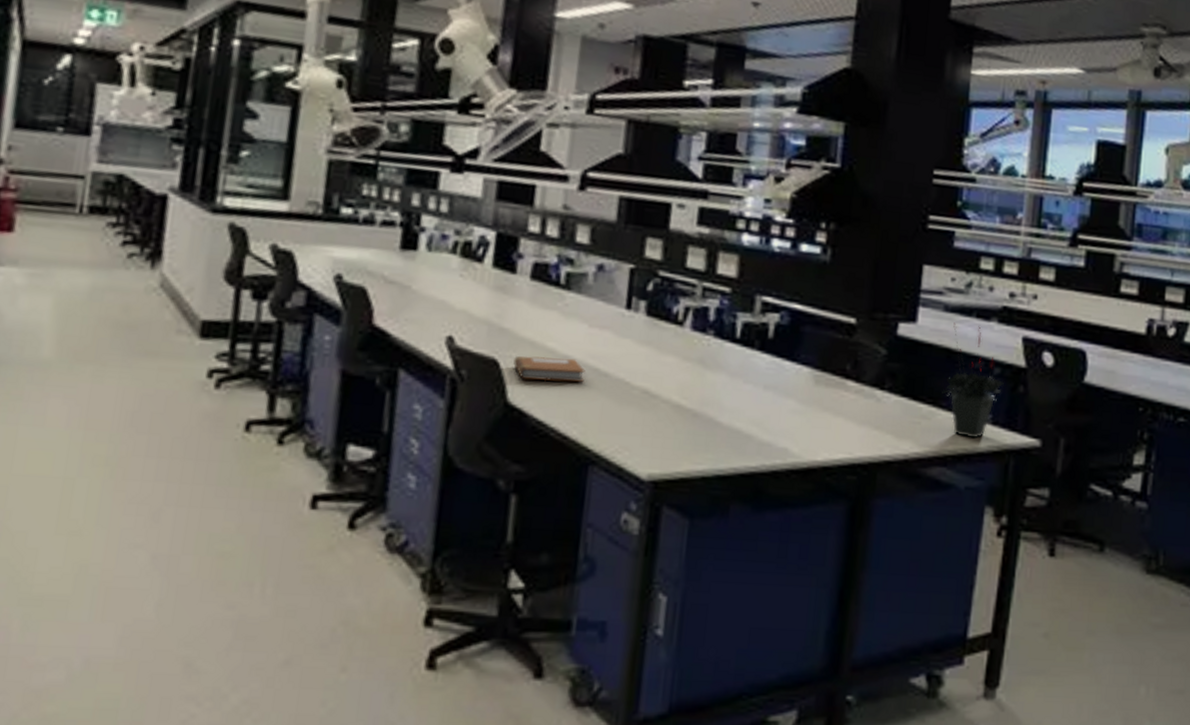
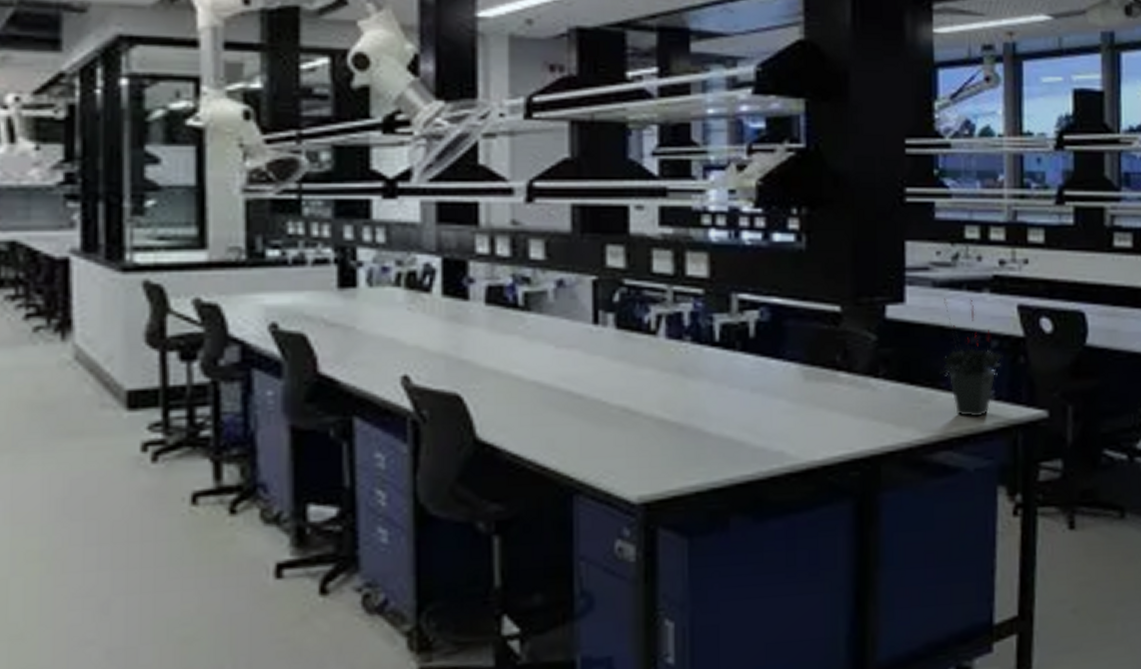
notebook: present [513,356,585,382] -> none [478,384,557,413]

